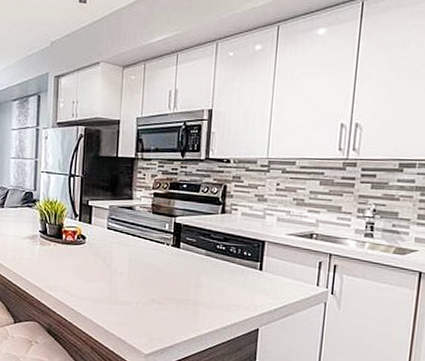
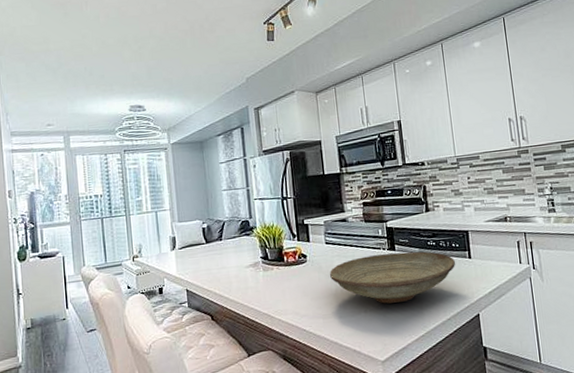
decorative bowl: none [107,248,243,302] -> present [330,251,455,304]

